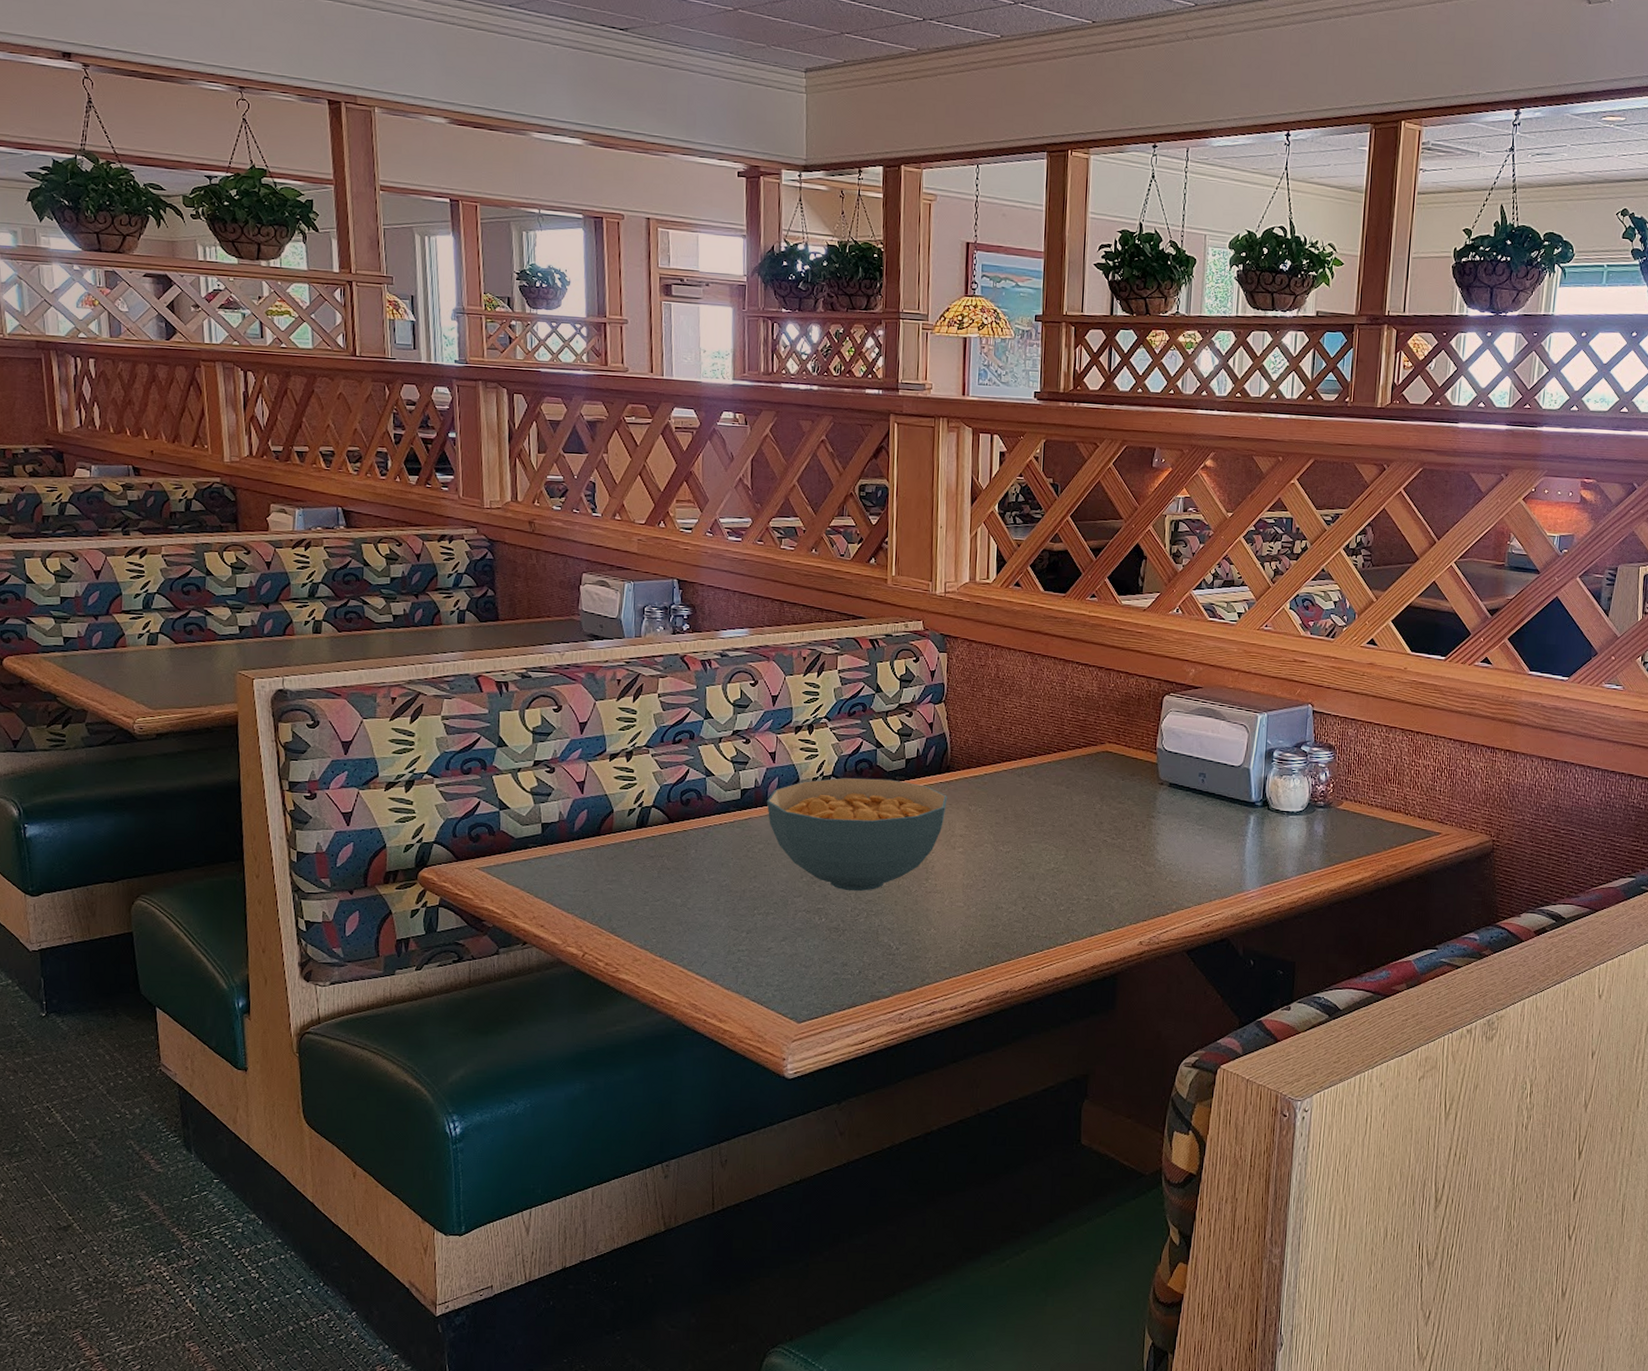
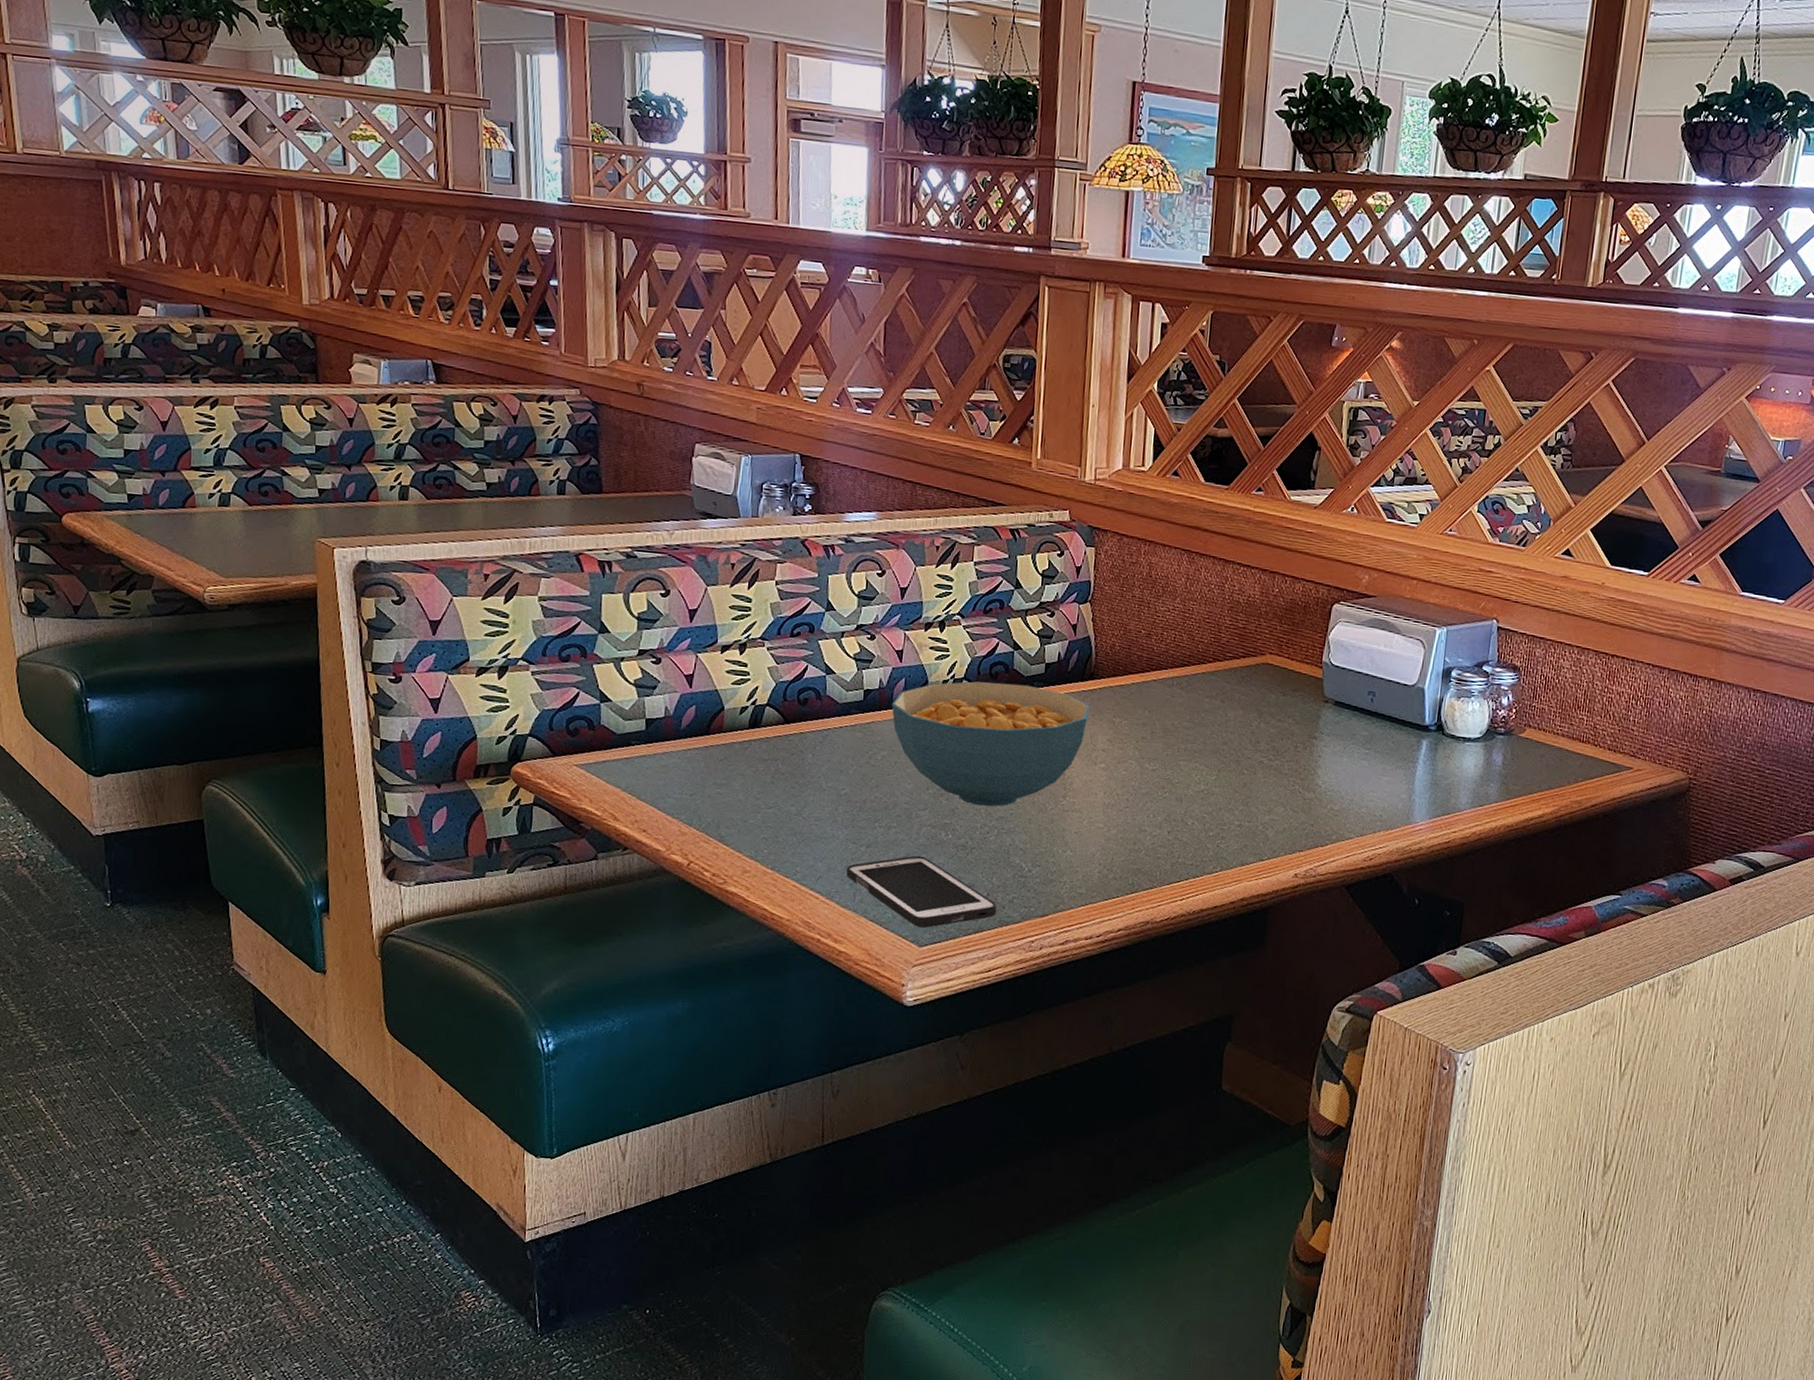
cell phone: none [729,939,869,1005] -> present [847,855,997,928]

